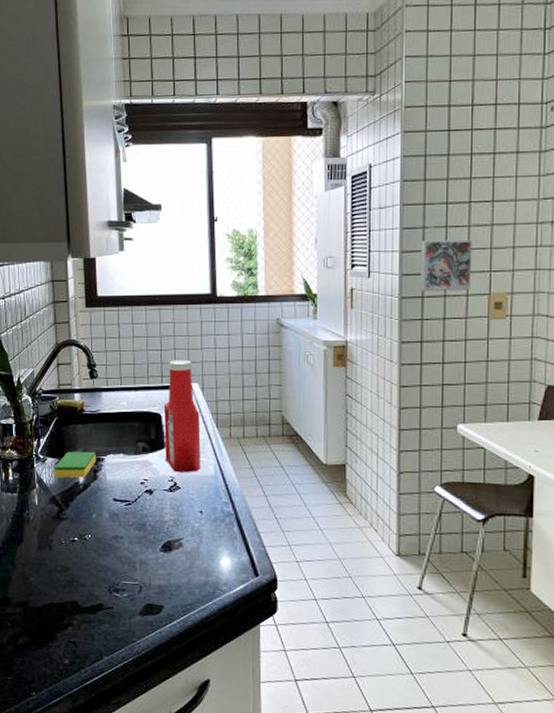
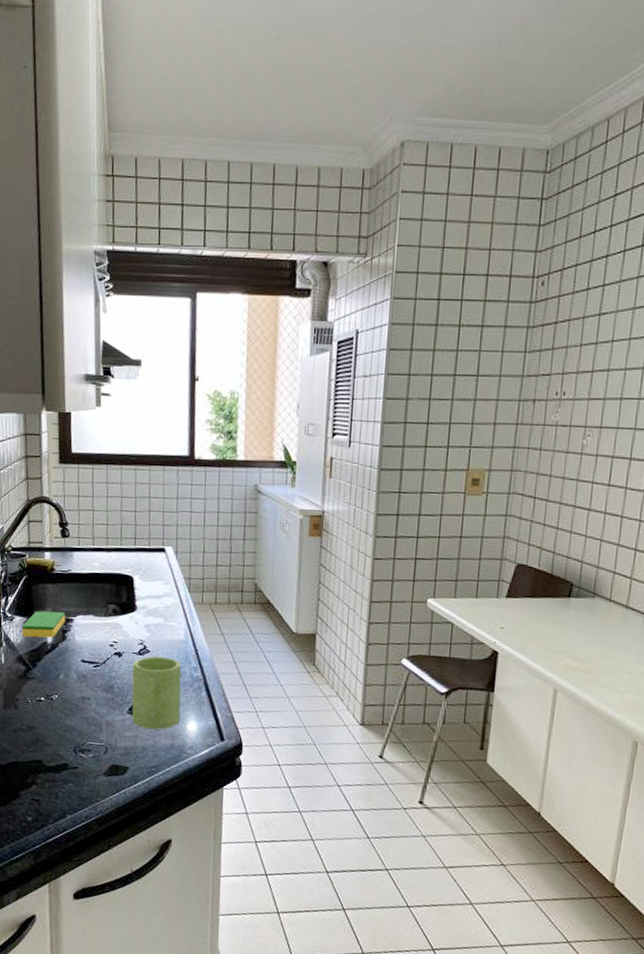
ketchup bottle: present [163,360,201,473] -> none [135,522,173,637]
mug: none [163,493,214,567] -> present [131,656,182,730]
decorative tile: present [420,240,472,291] -> none [399,412,454,466]

